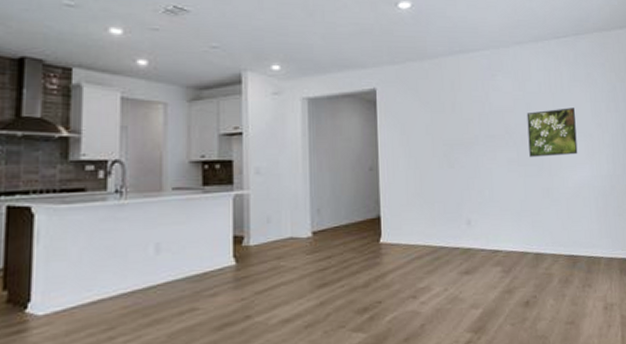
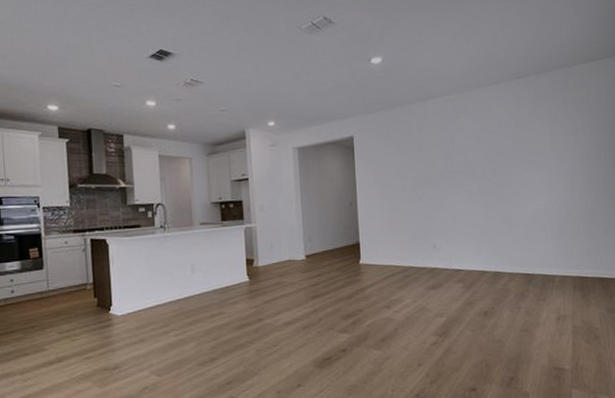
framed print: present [526,108,578,157] -> none [488,142,536,189]

